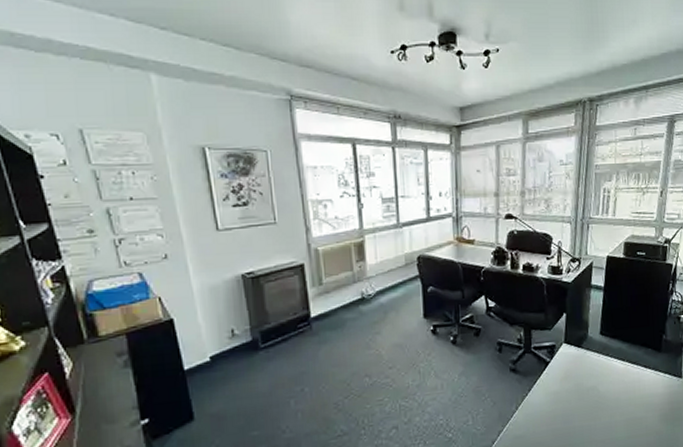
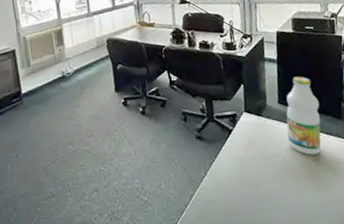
bottle: none [605,306,641,389] -> present [286,76,322,155]

